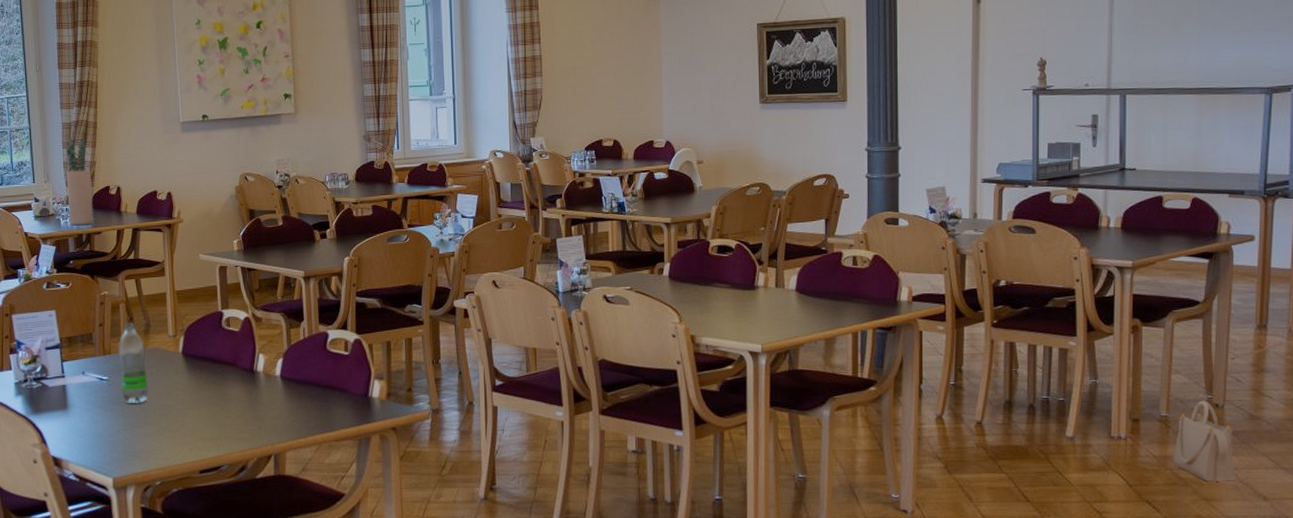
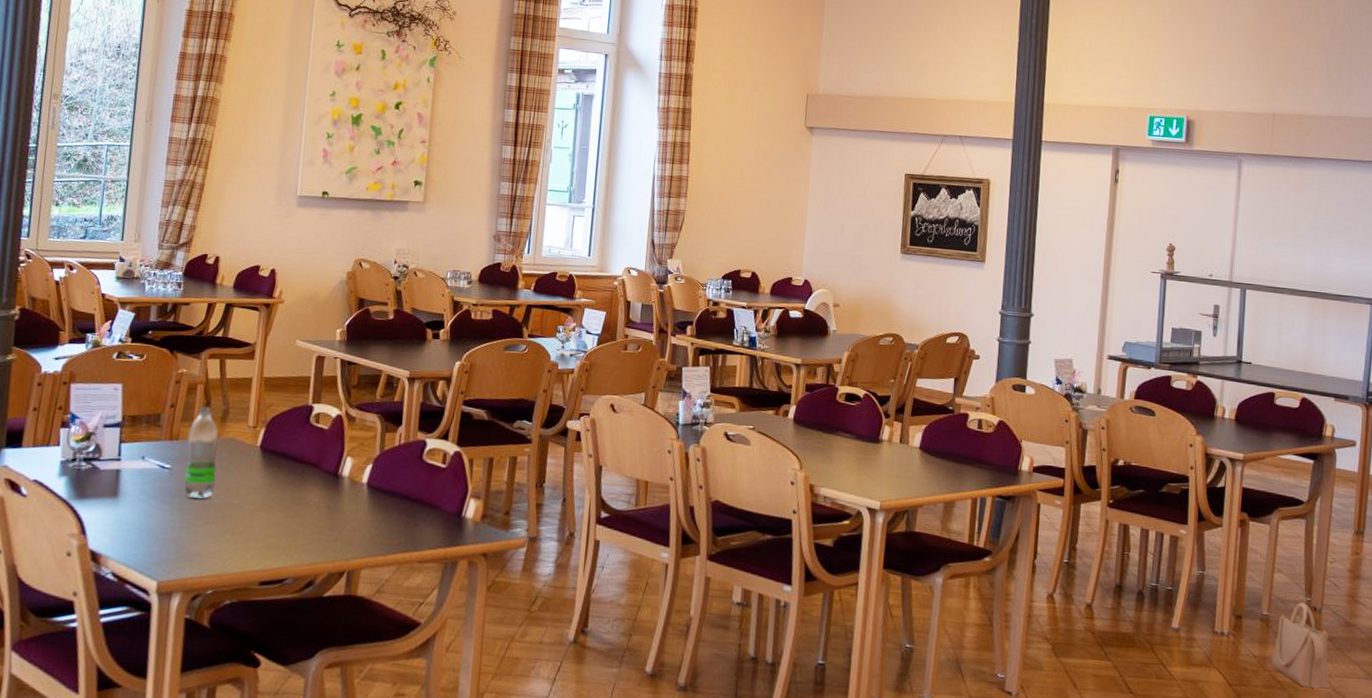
vase: present [66,133,94,226] -> none [156,194,190,294]

